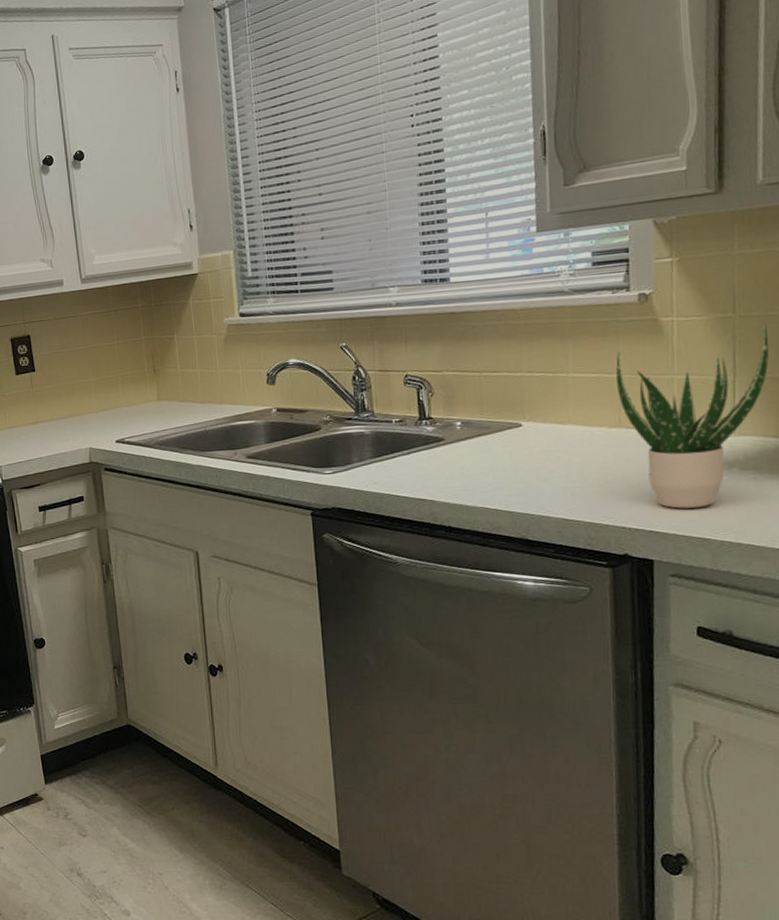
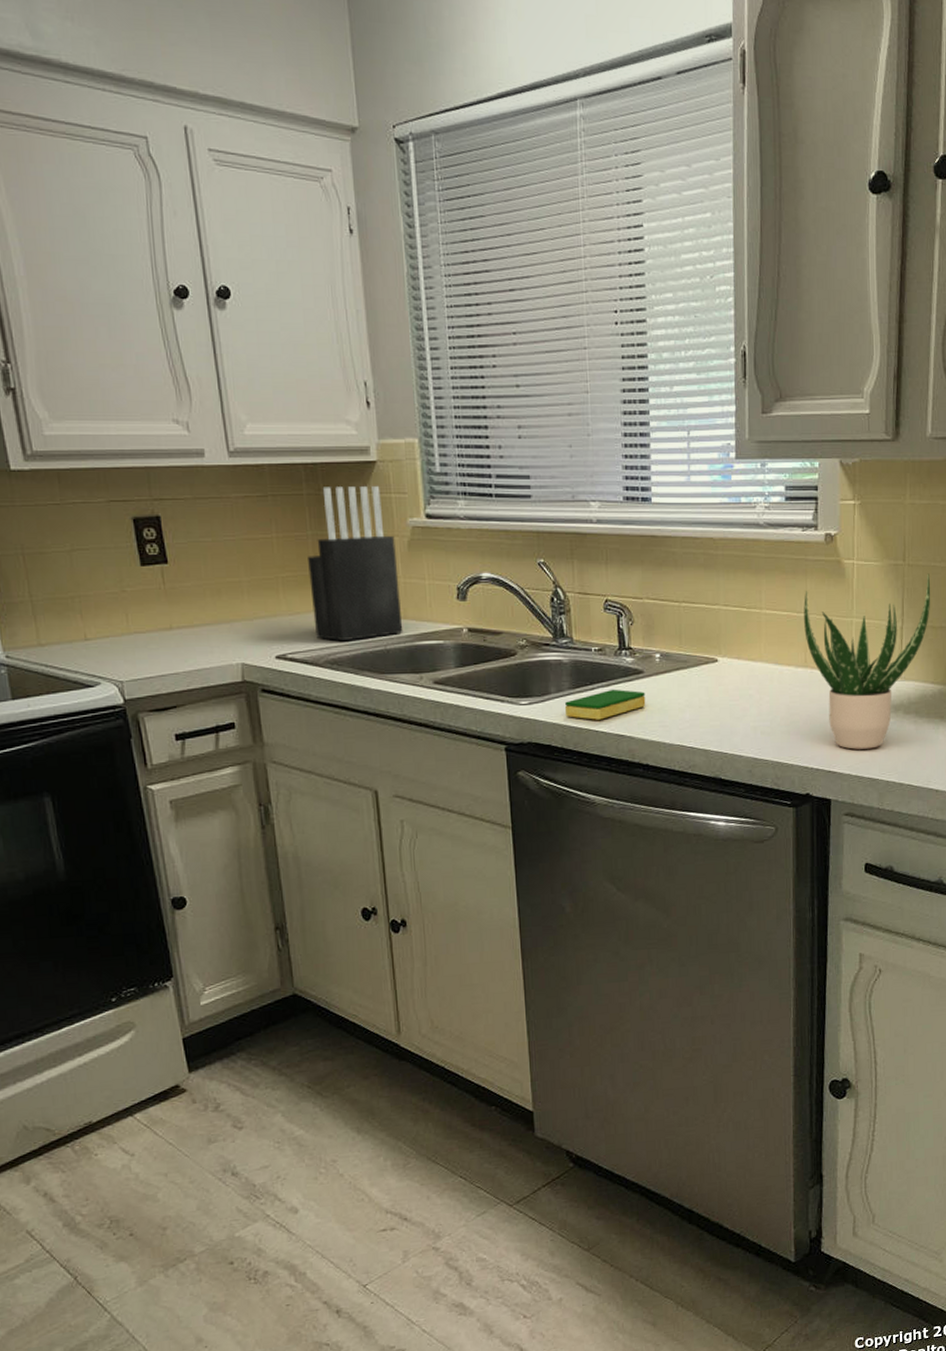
knife block: none [142,293,220,426] -> present [308,485,403,642]
dish sponge: none [366,456,447,486] -> present [564,689,646,720]

